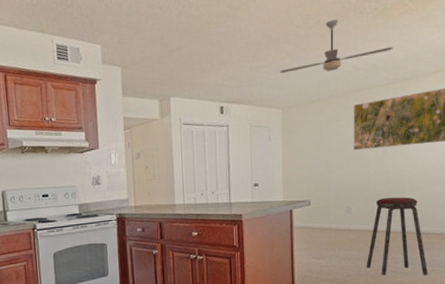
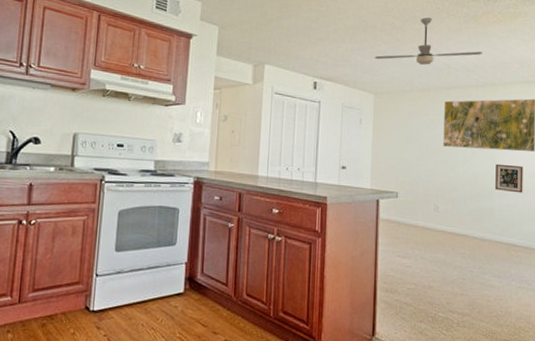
music stool: present [366,197,428,276] -> none [452,201,516,293]
picture frame: none [407,157,437,185] -> present [495,163,523,193]

